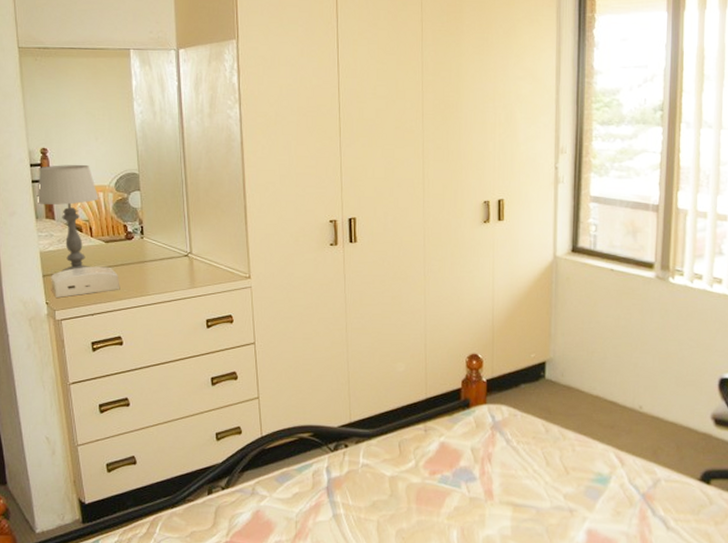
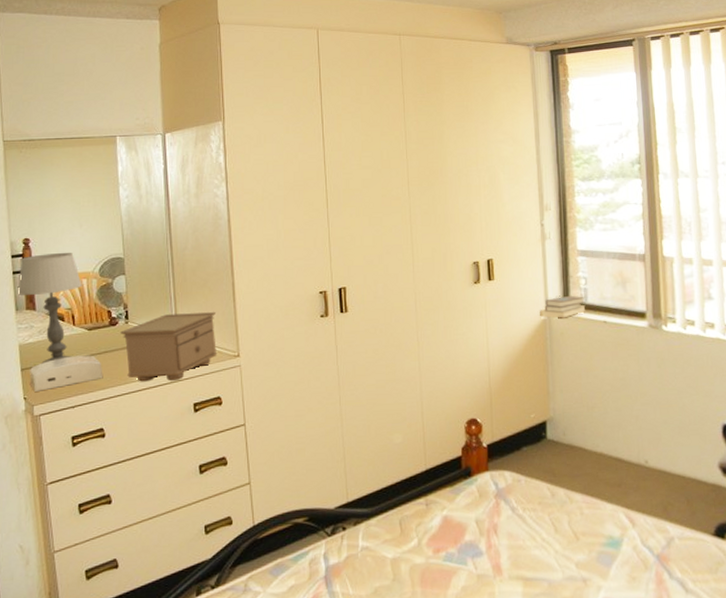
jewelry box: none [136,232,230,298] -> present [120,312,218,382]
books: none [547,241,594,263] -> present [540,295,586,319]

